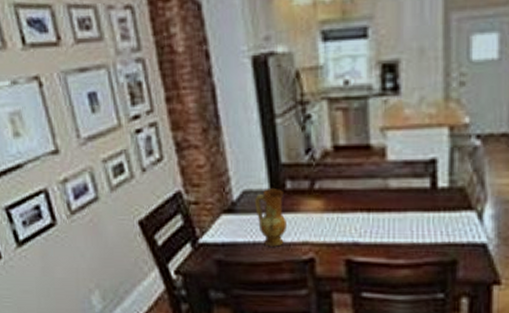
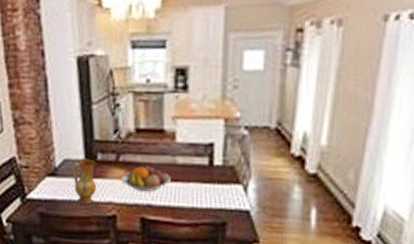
fruit bowl: none [318,192,382,227] -> present [121,165,171,192]

